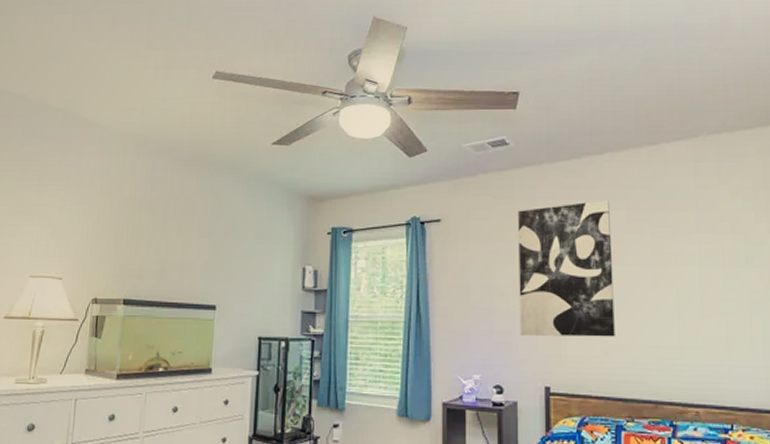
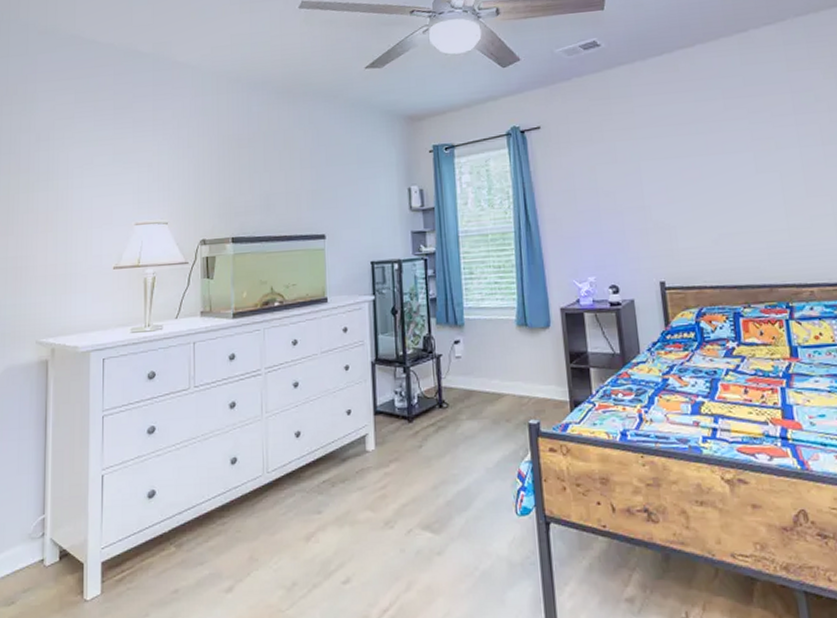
wall art: present [518,200,615,337] -> none [616,91,724,233]

